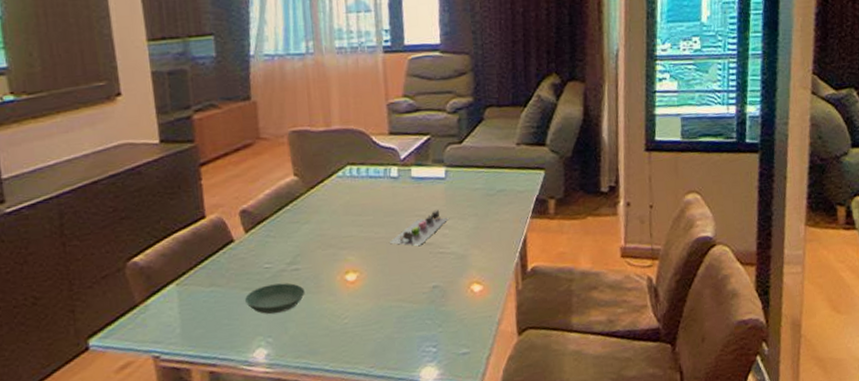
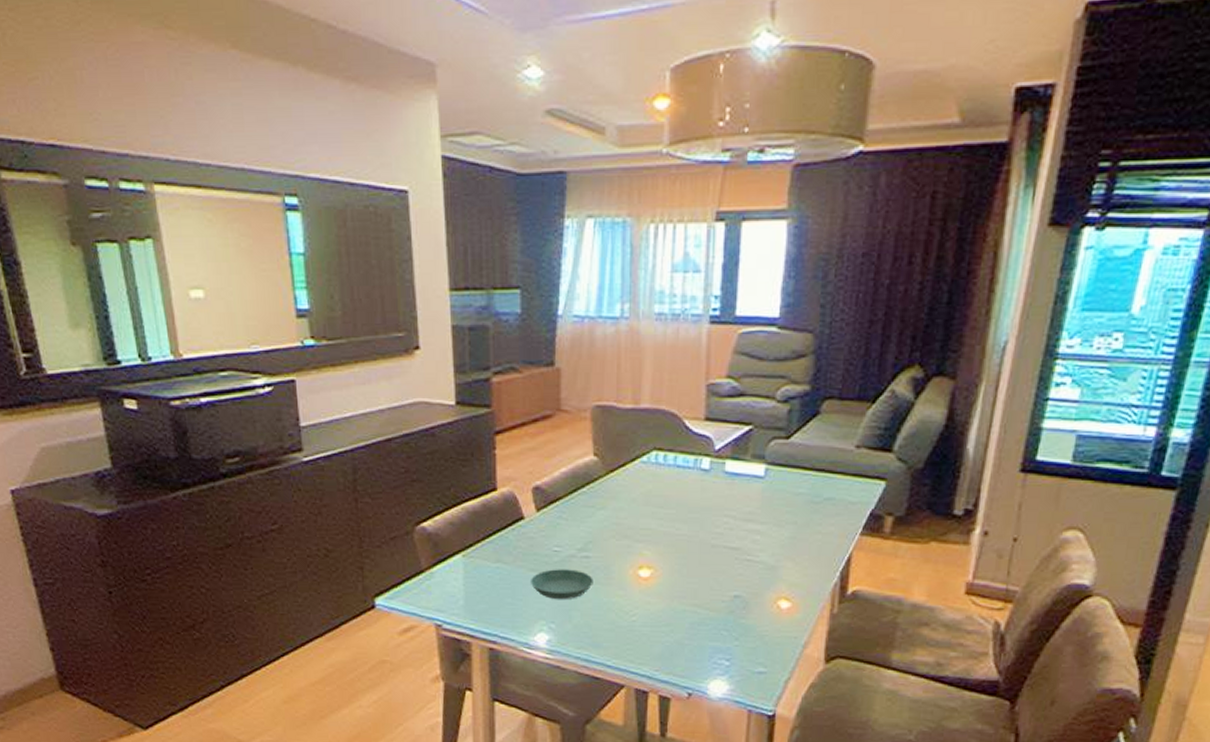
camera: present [390,210,450,246] -> none [692,512,764,549]

